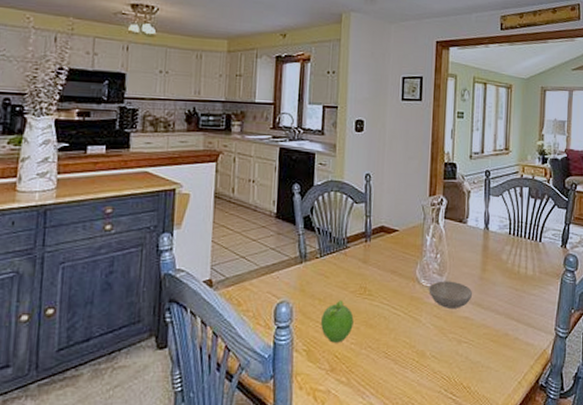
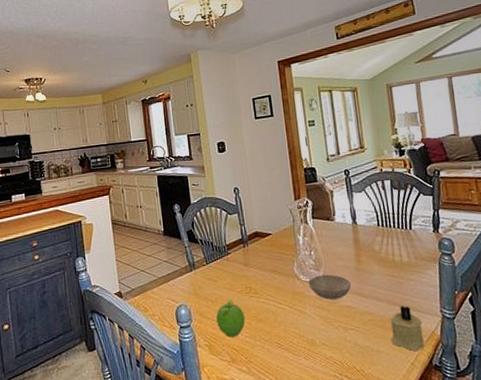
candle: none [502,321,535,369] -> present [391,306,425,351]

